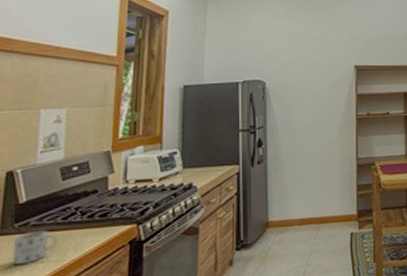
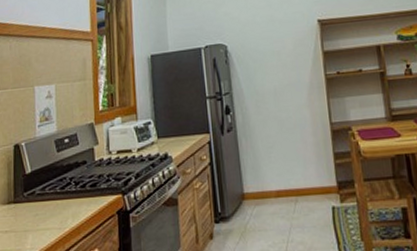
mug: present [12,231,59,264] -> none [24,199,60,230]

